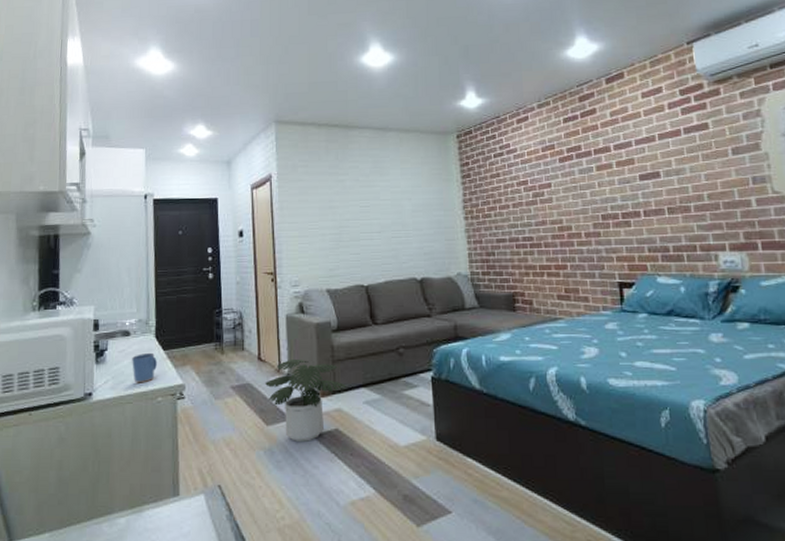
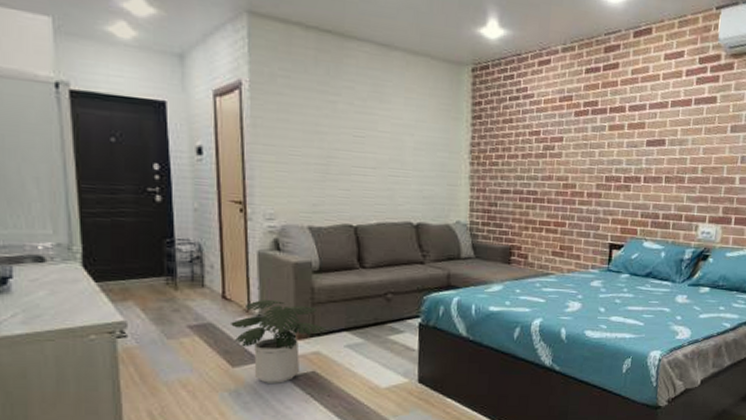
mug: present [132,352,157,383] -> none [50,283,87,319]

